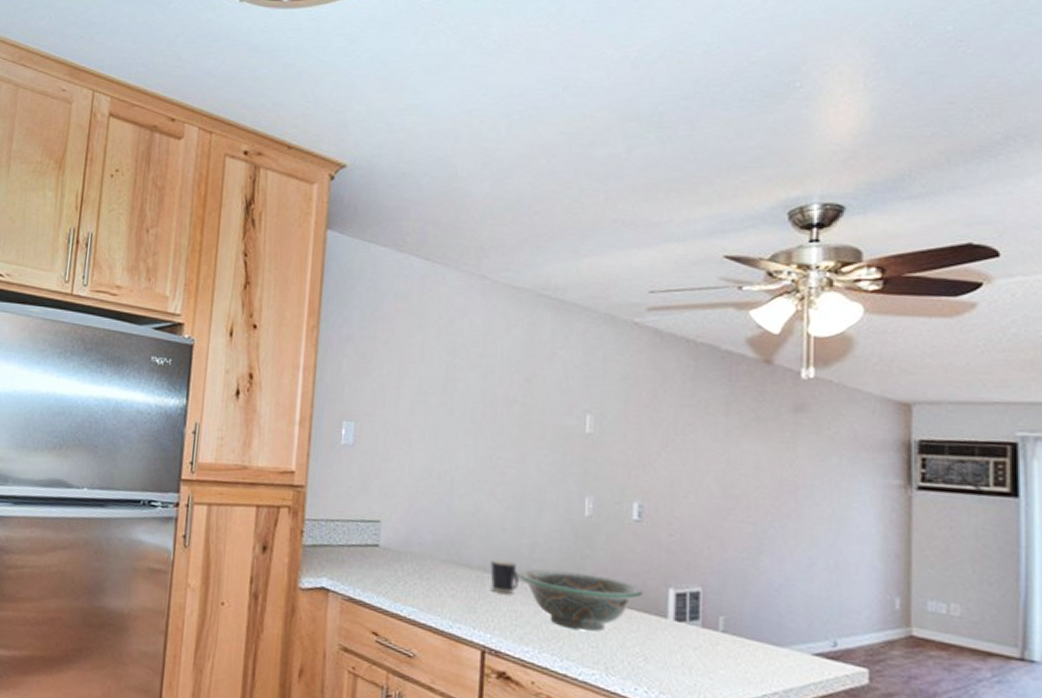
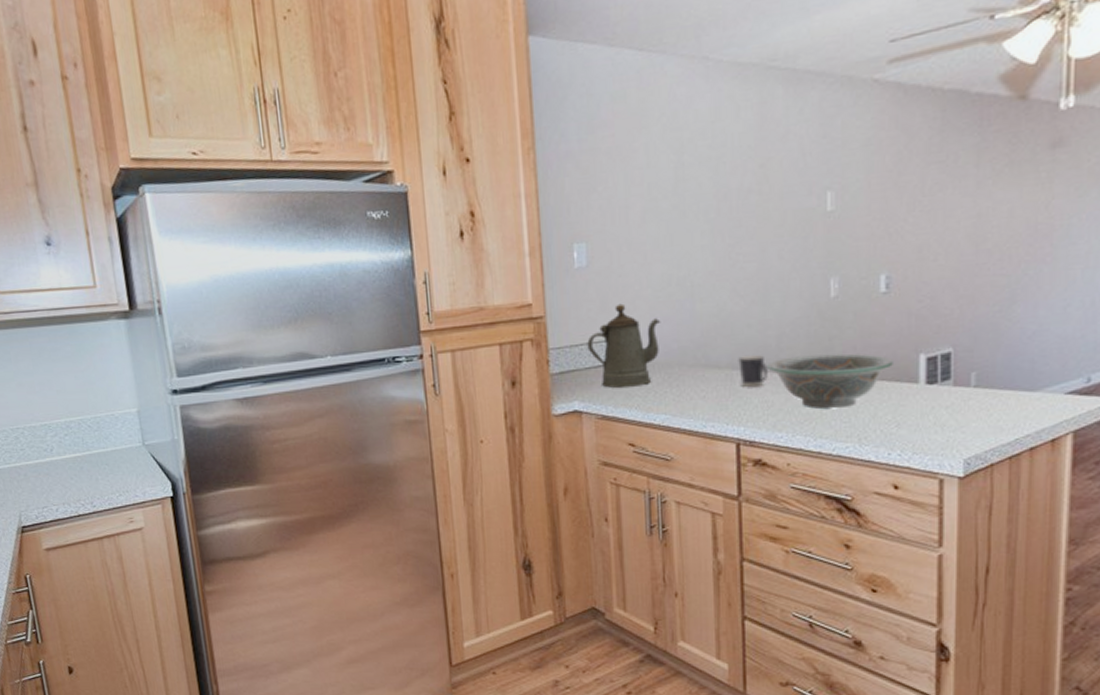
coffee pot: none [343,486,419,573] -> present [587,303,661,389]

